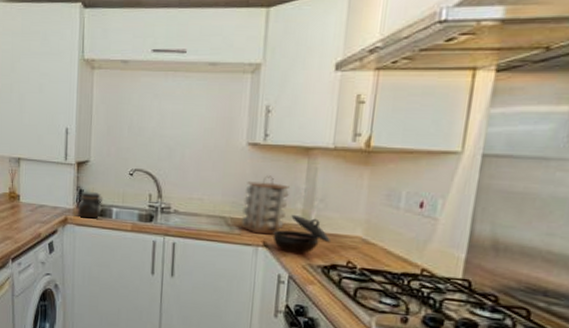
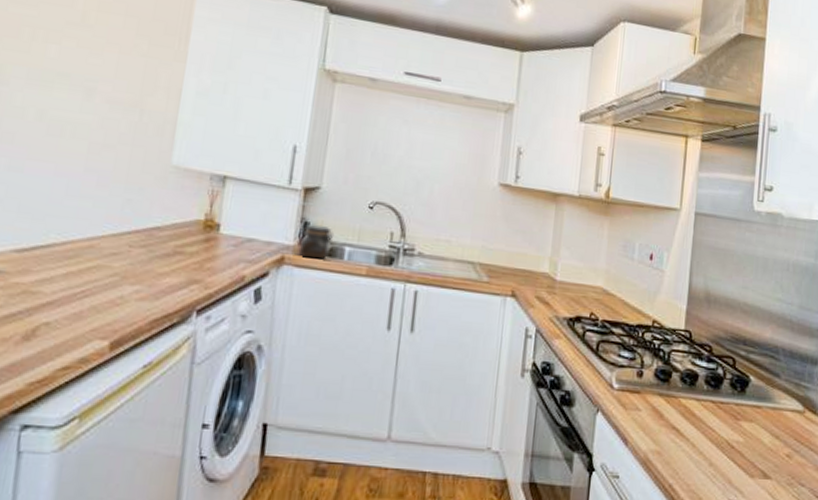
spice rack: present [240,175,290,235] -> none [489,219,538,284]
cooking pot: present [272,214,332,254] -> none [521,262,577,305]

